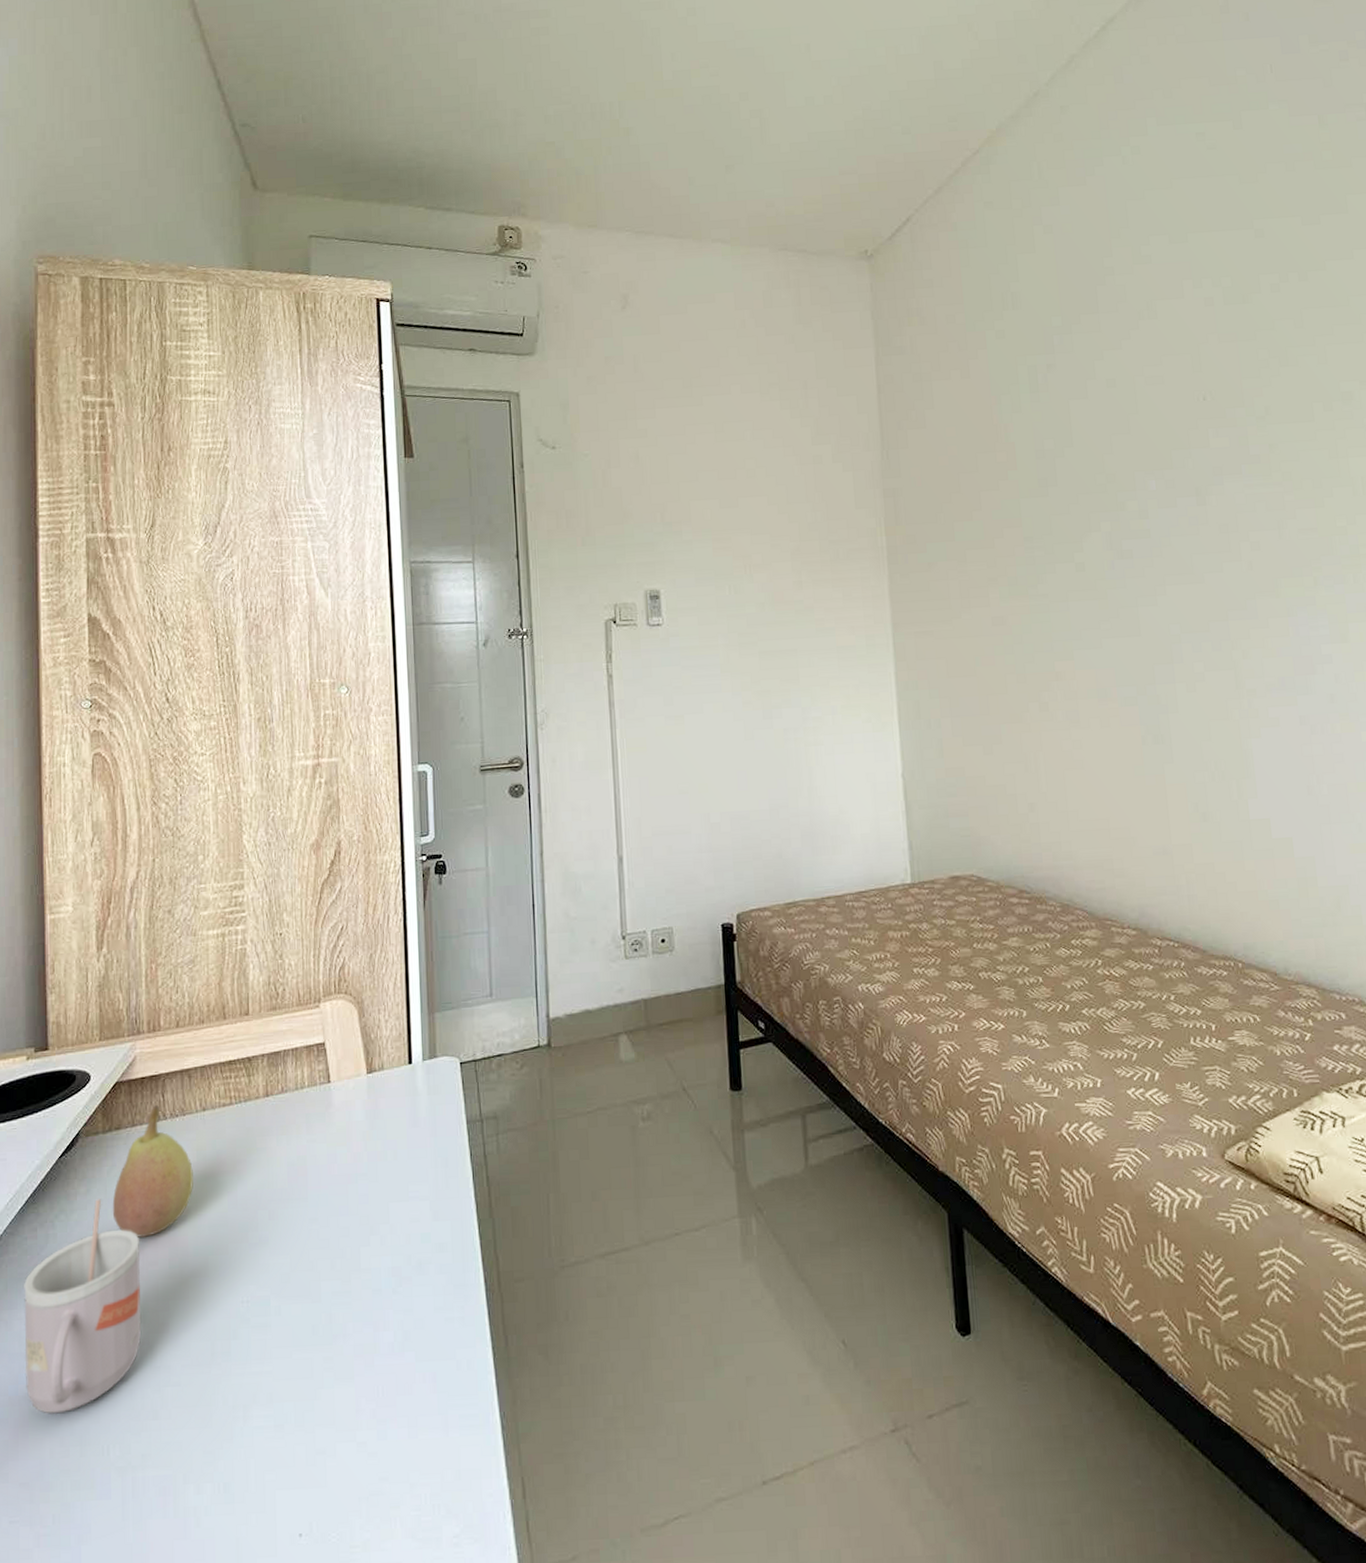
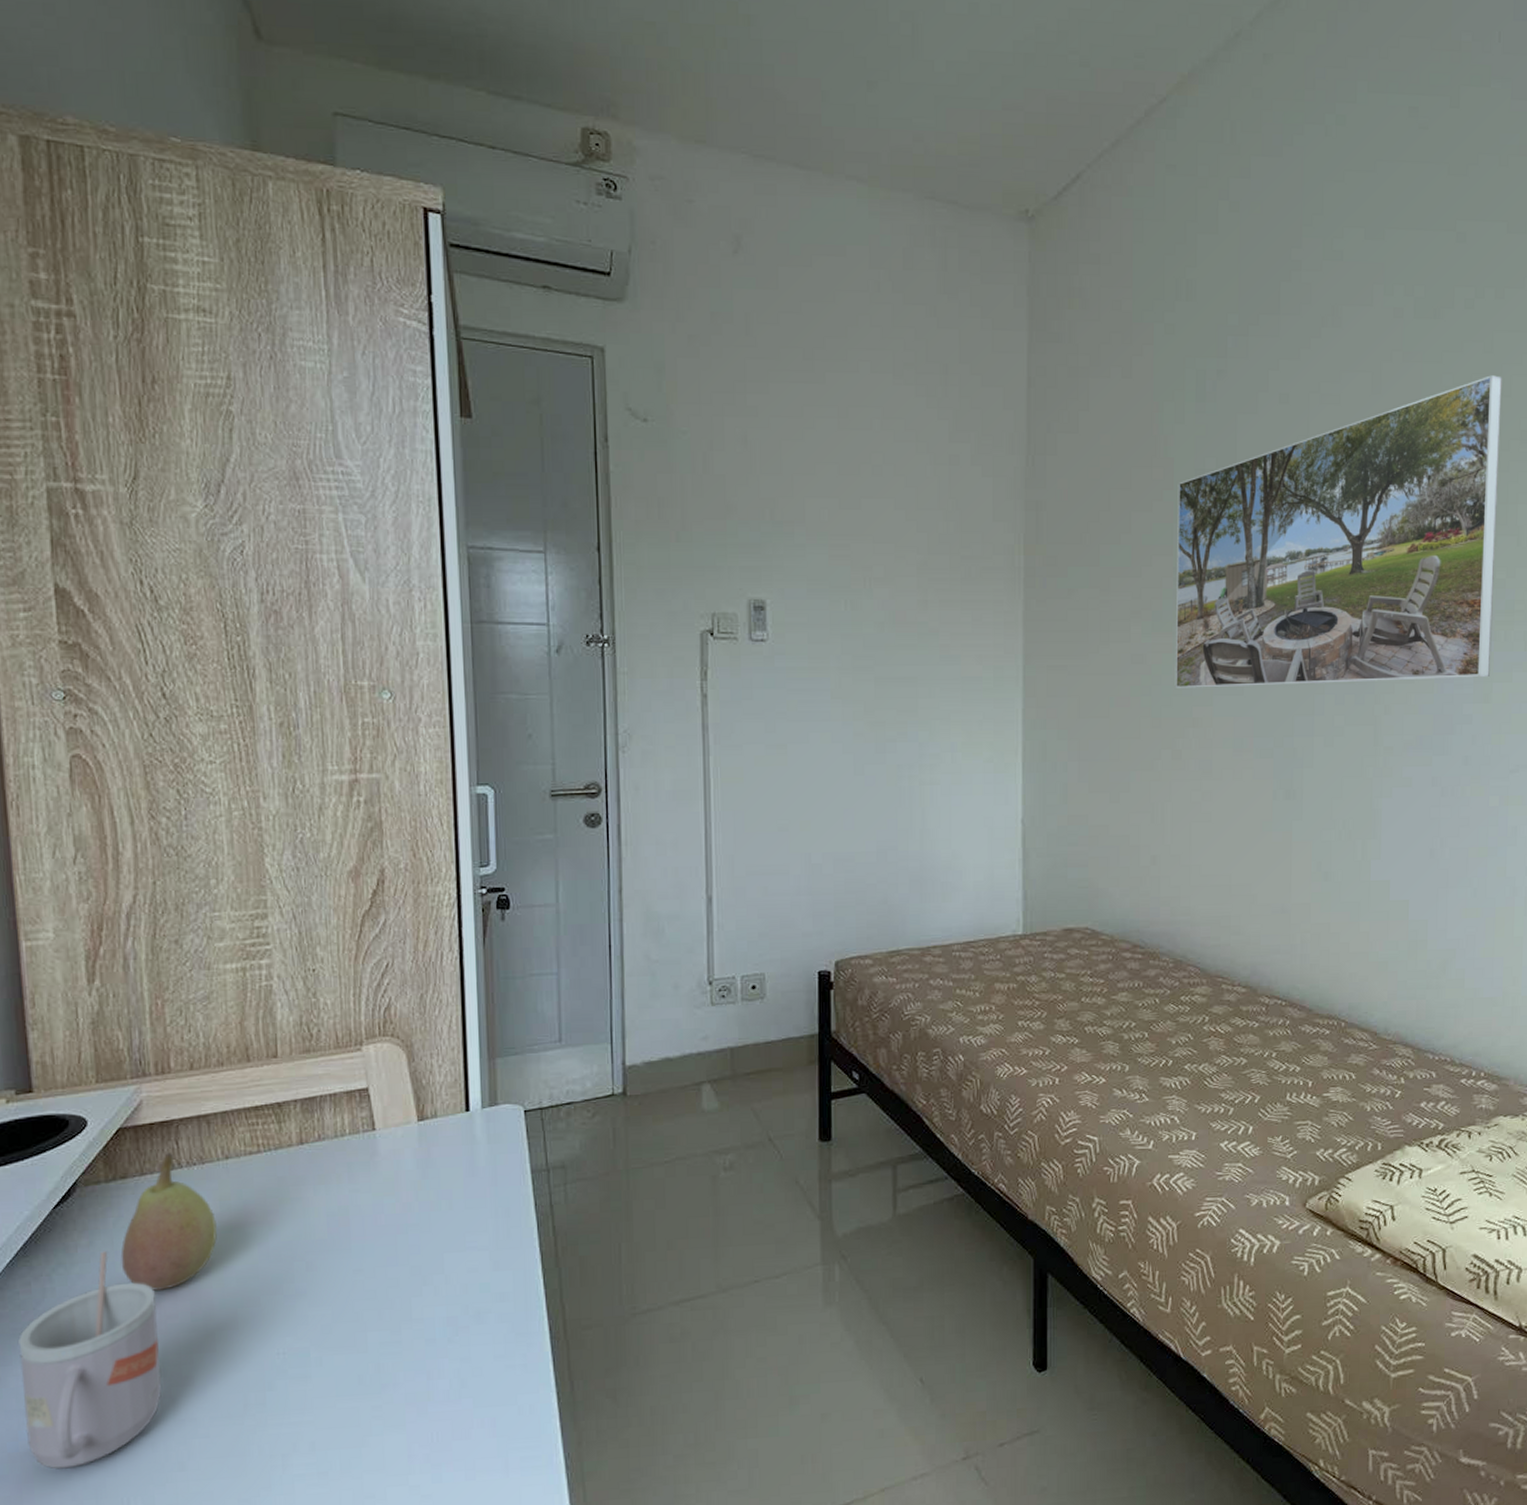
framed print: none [1020,346,1344,646] -> present [1175,375,1502,688]

